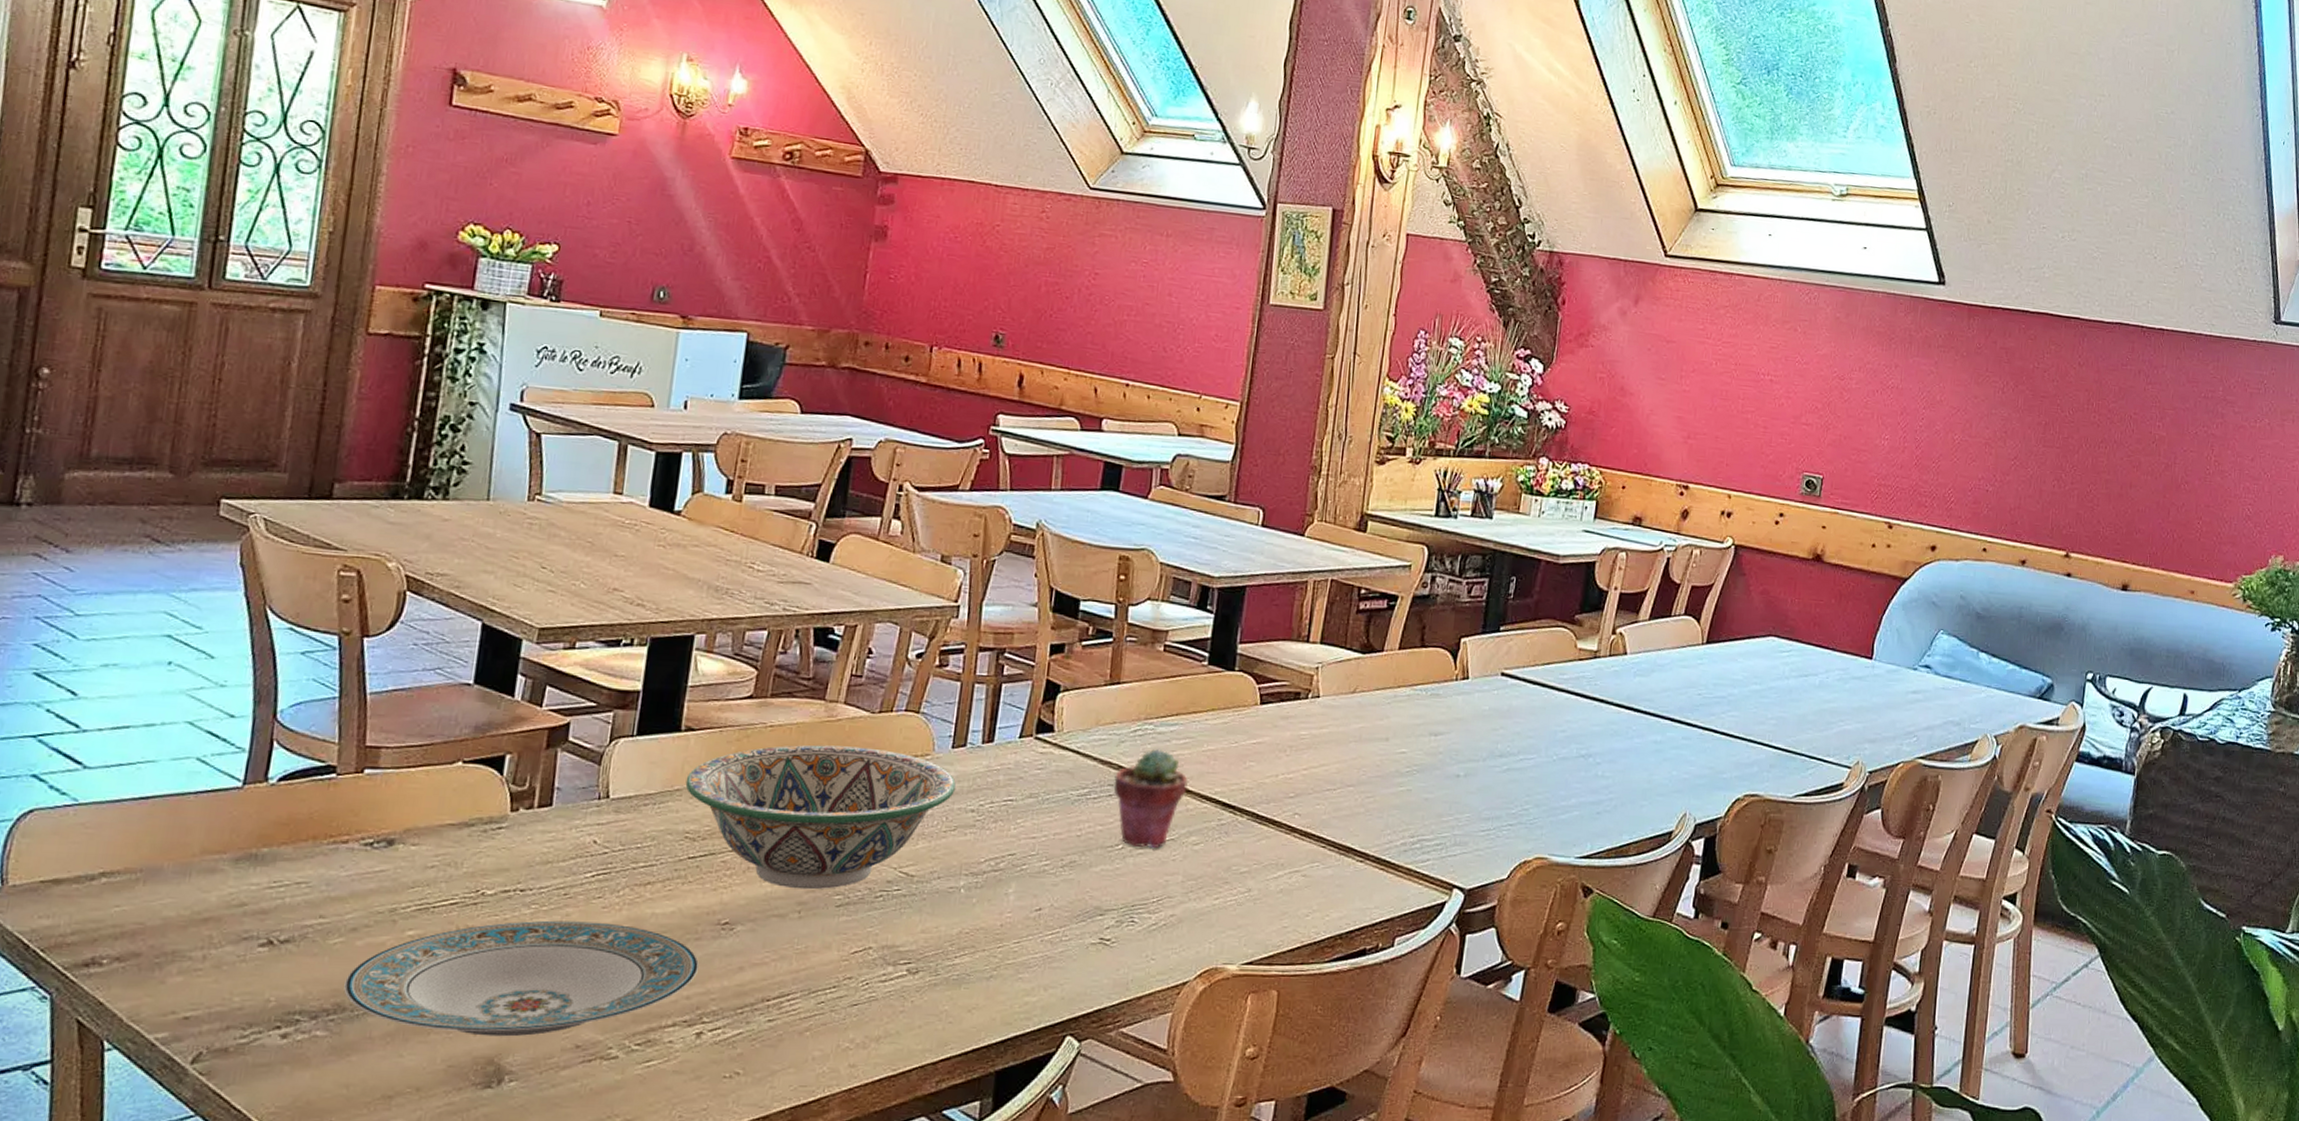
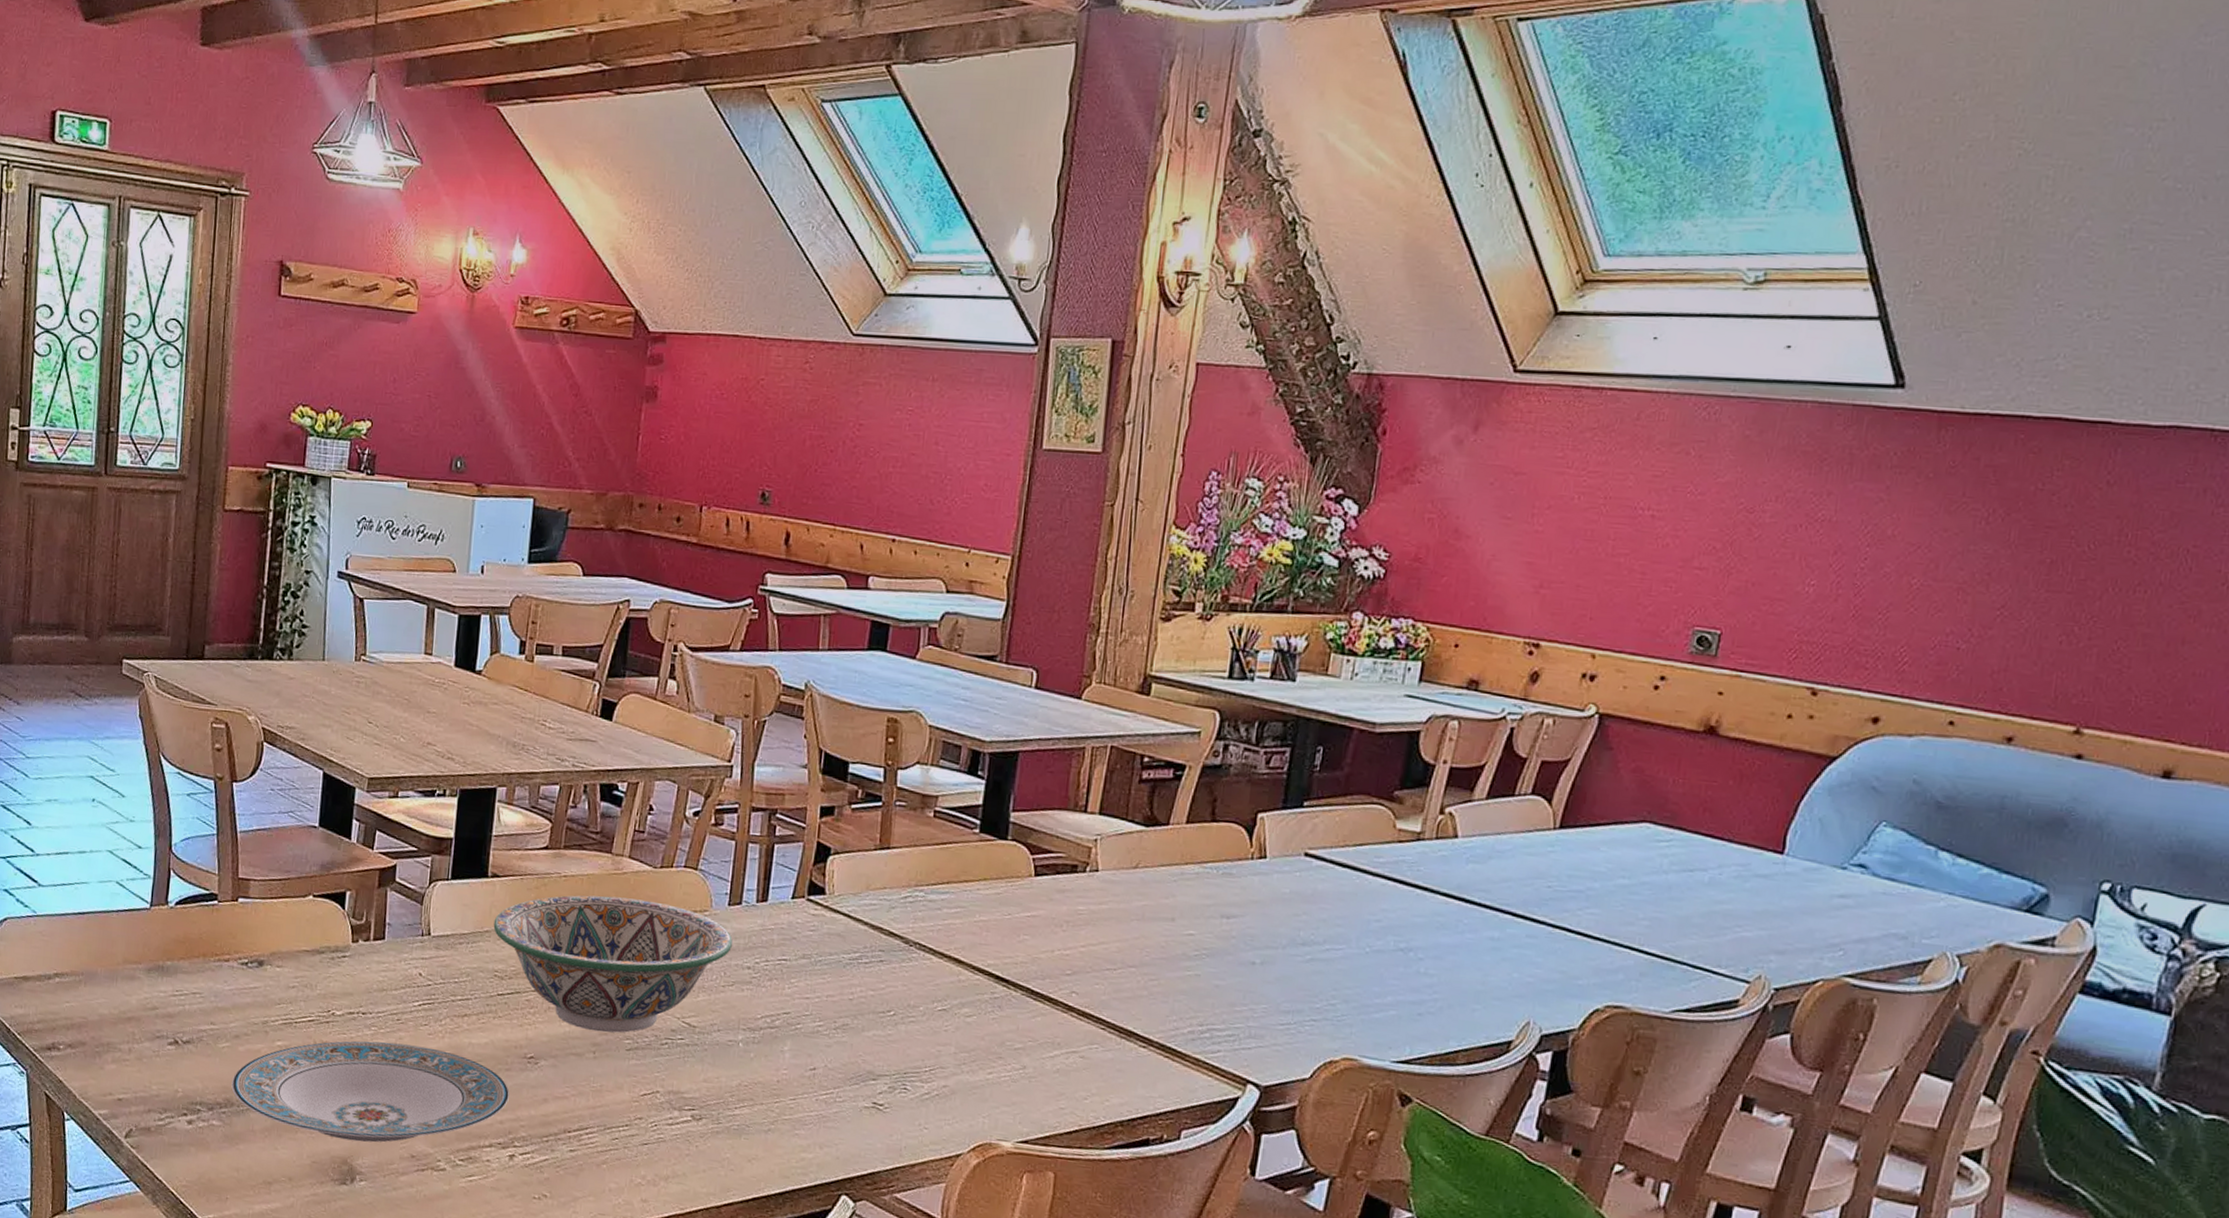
potted succulent: present [1113,748,1188,849] -> none [884,916,960,1018]

